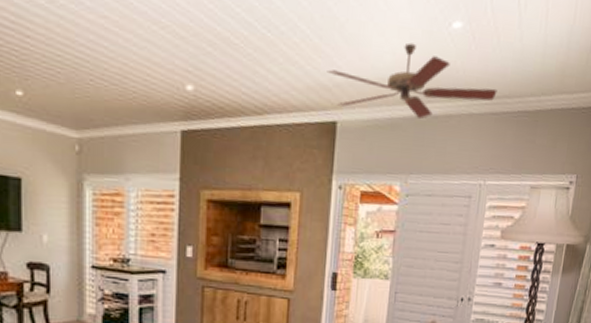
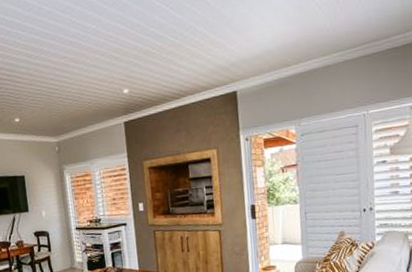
ceiling fan: present [327,42,498,120] -> none [223,19,366,79]

